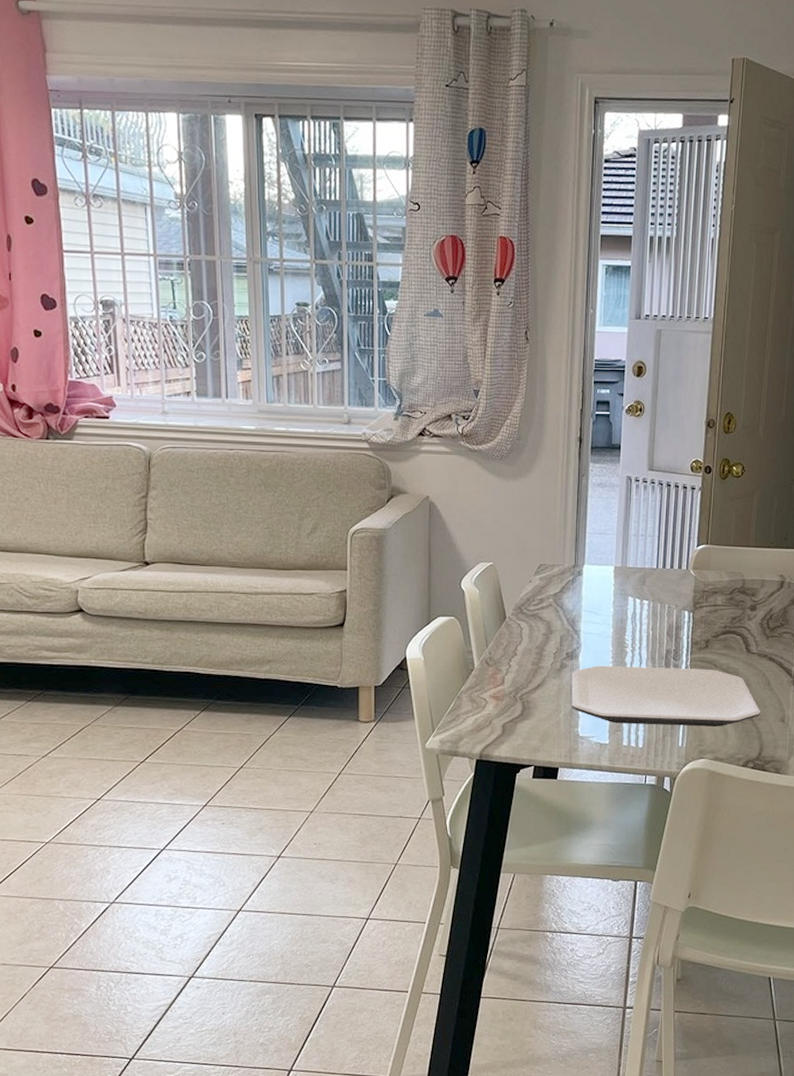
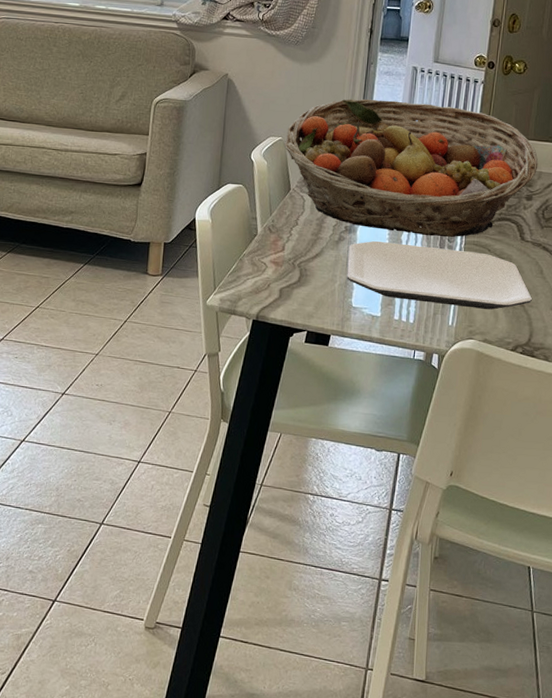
fruit basket: none [495,514,761,656] -> present [284,99,539,237]

